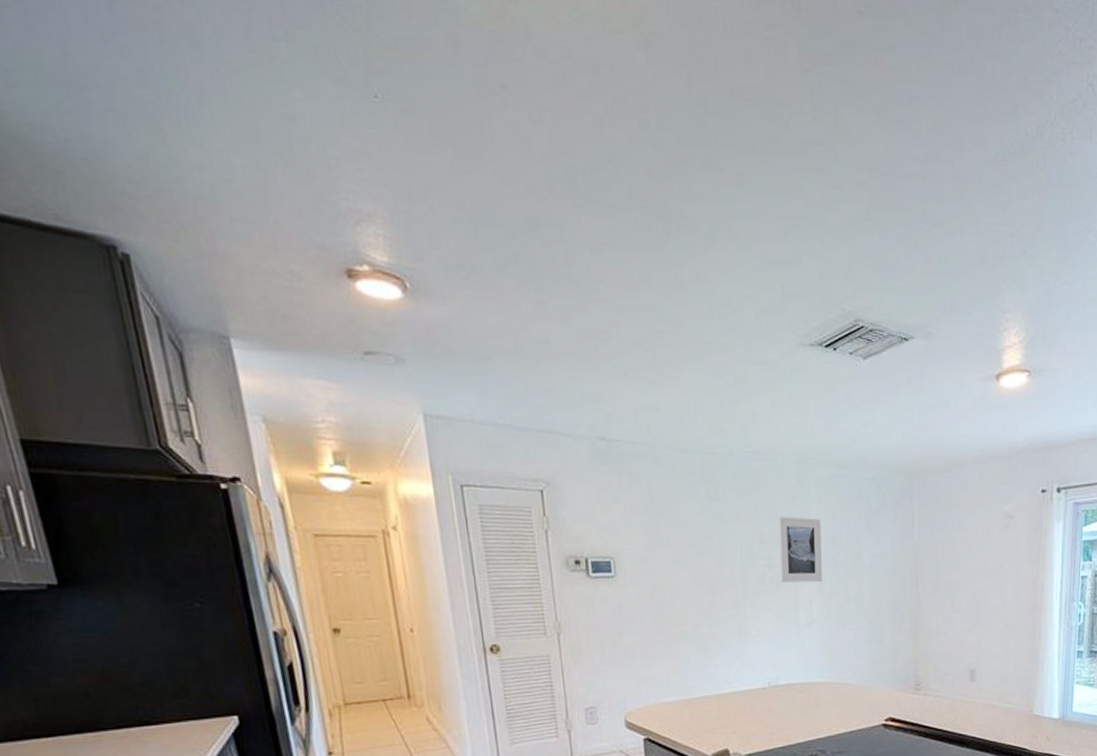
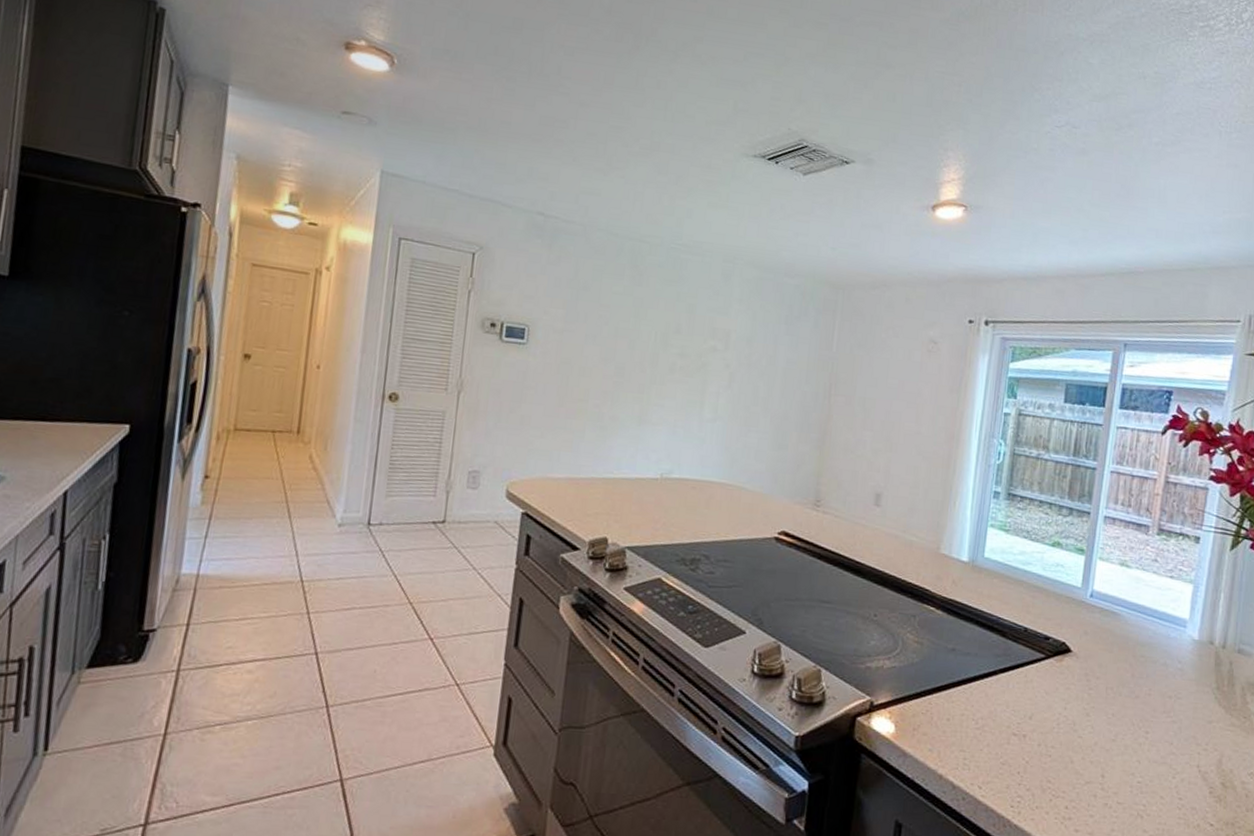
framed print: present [778,517,823,583] -> none [691,310,740,379]

